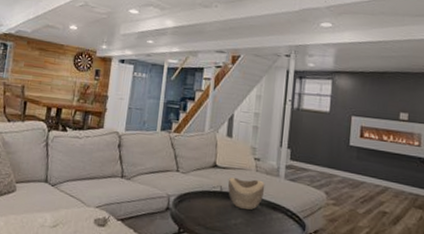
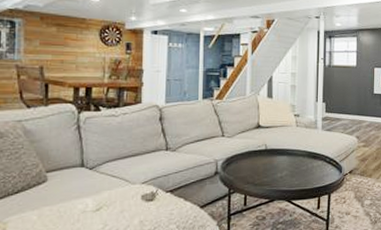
decorative bowl: present [227,177,265,210] -> none [271,134,306,162]

